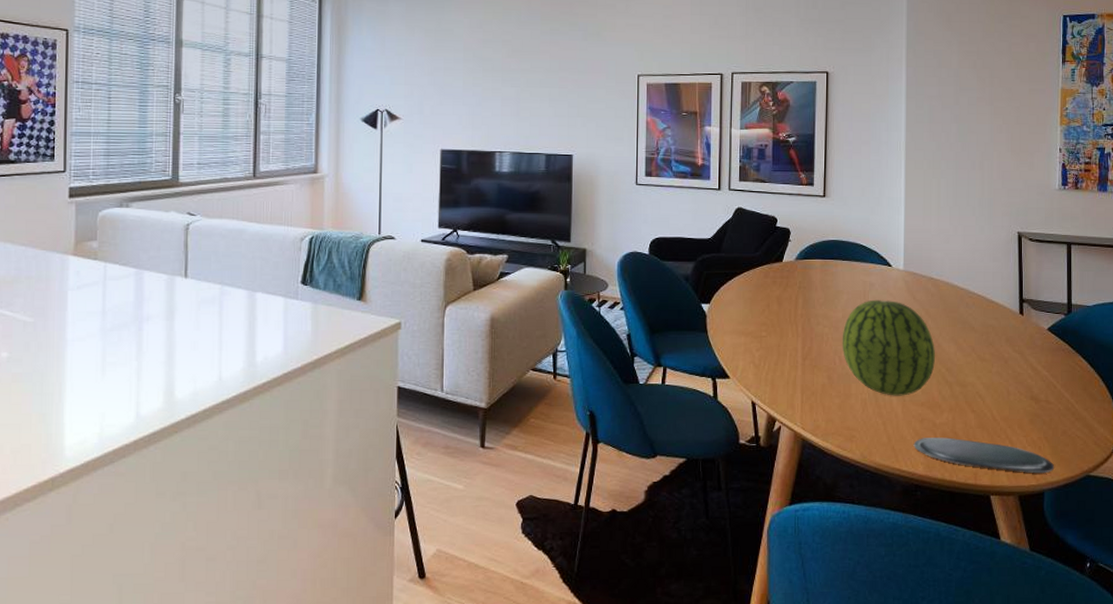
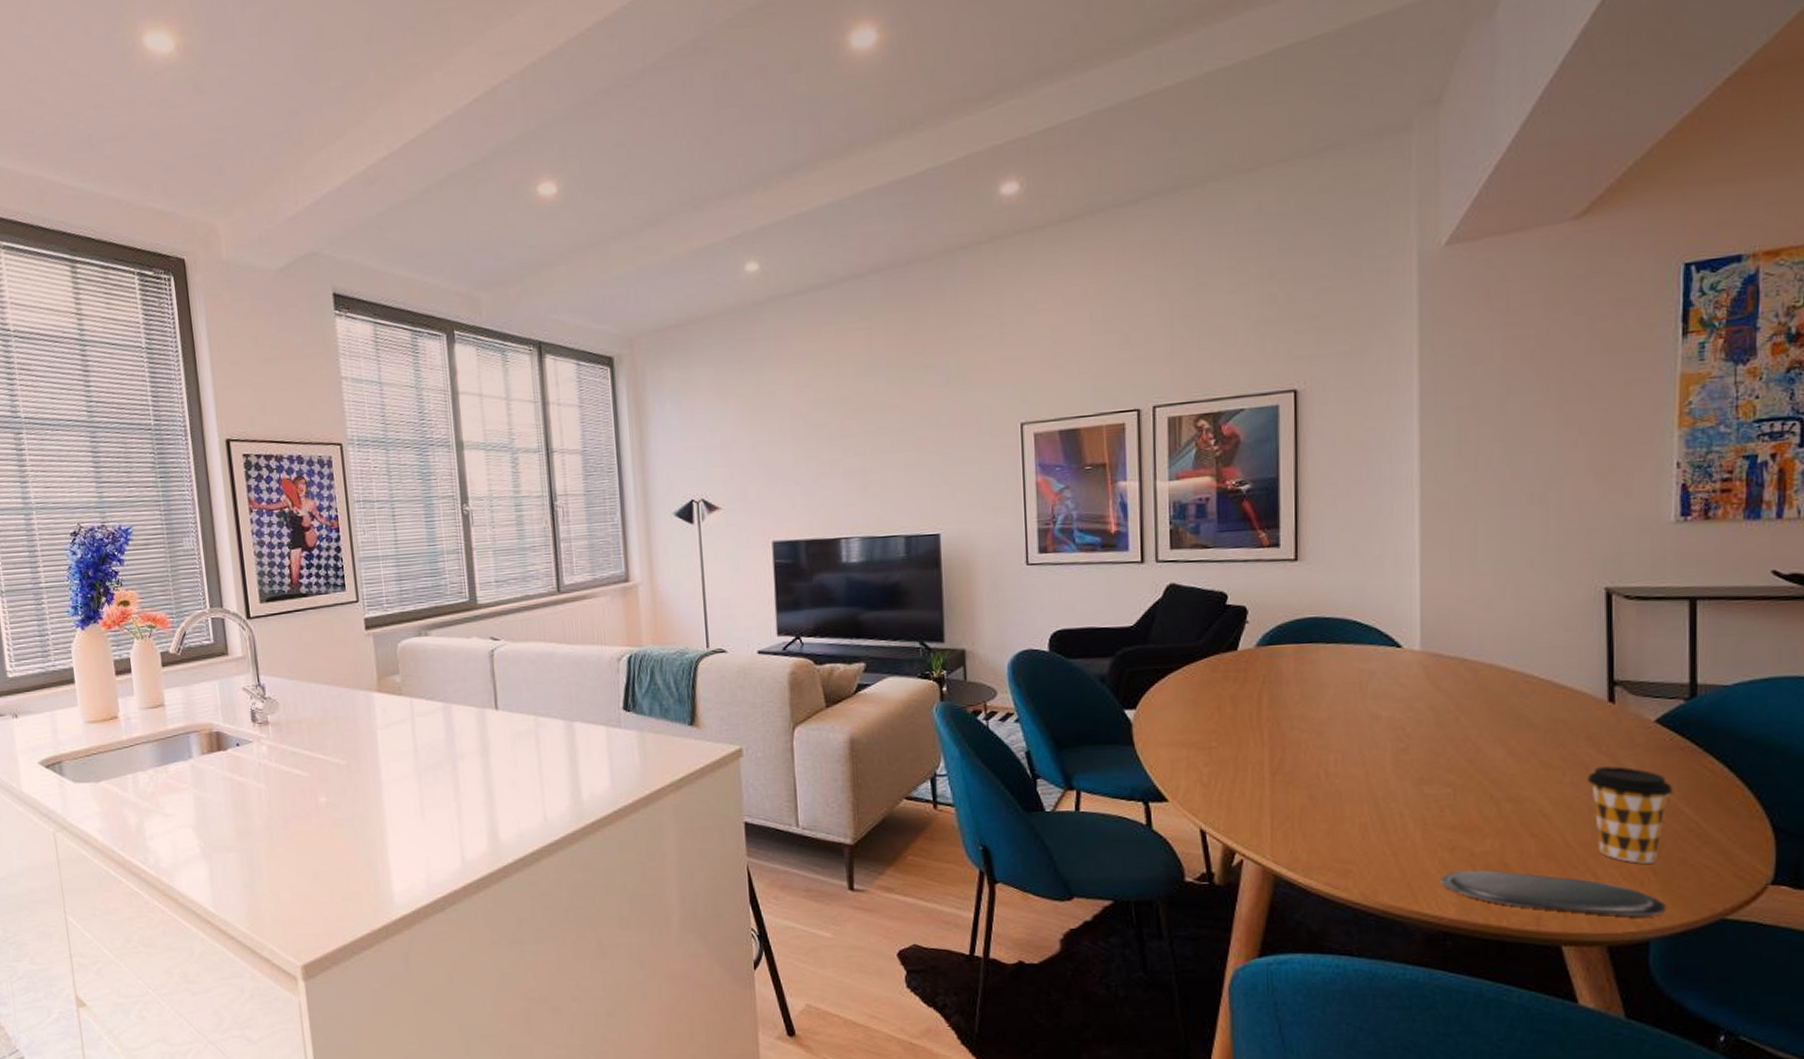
fruit: present [842,299,935,396] -> none [1328,692,1472,818]
coffee cup: none [1007,361,1059,434] -> present [1588,766,1674,864]

